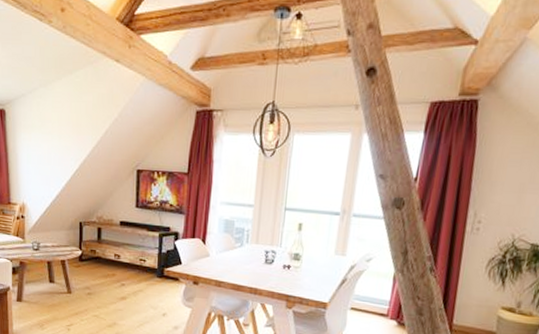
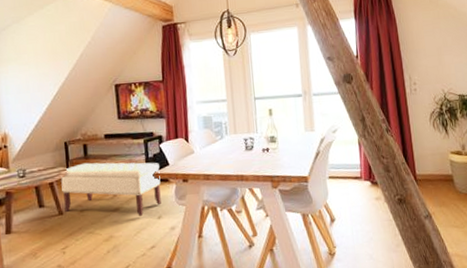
bench: none [73,246,171,311] -> present [61,162,161,217]

